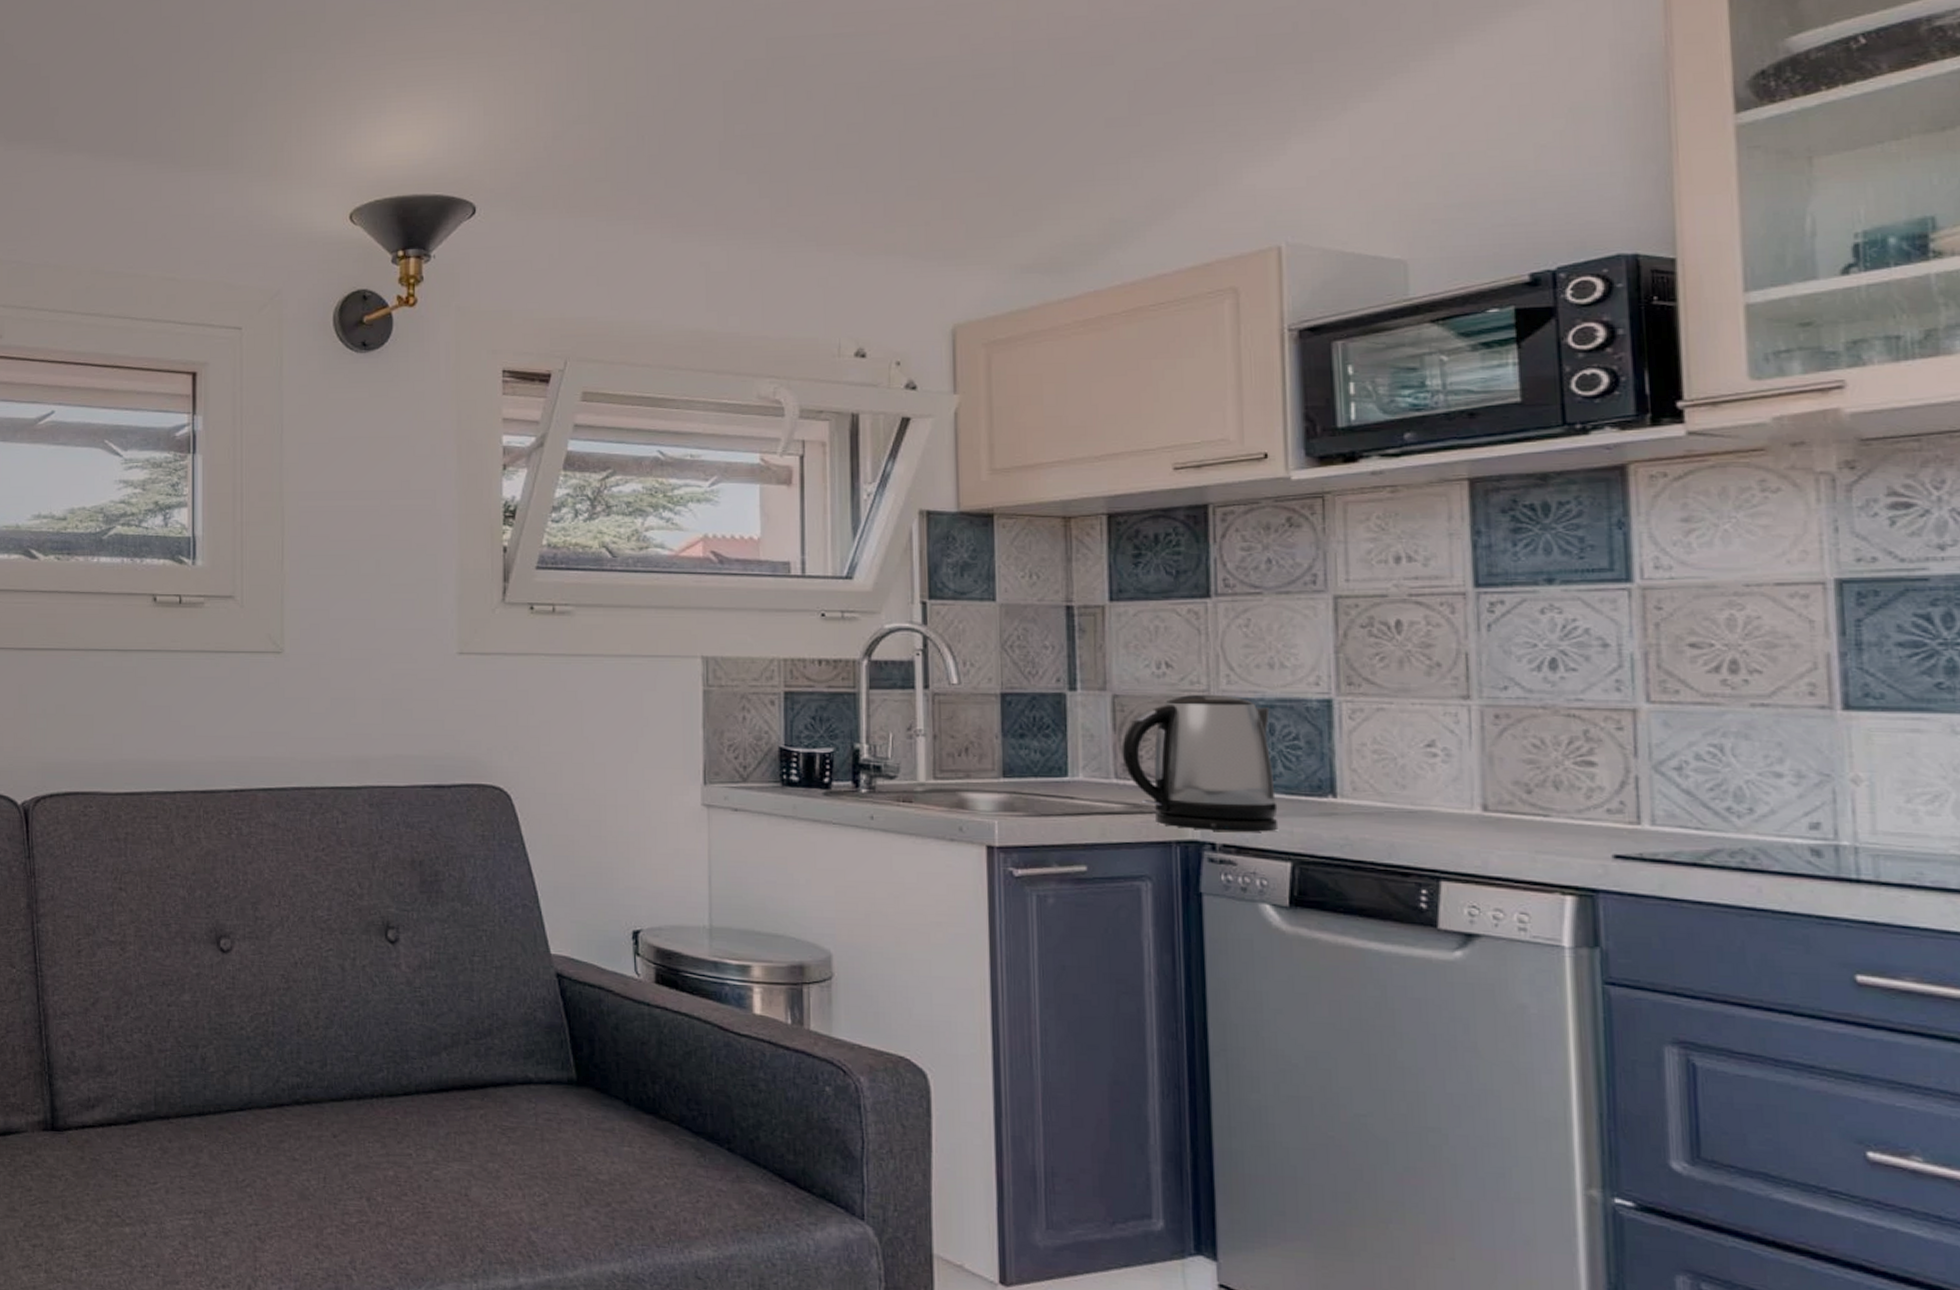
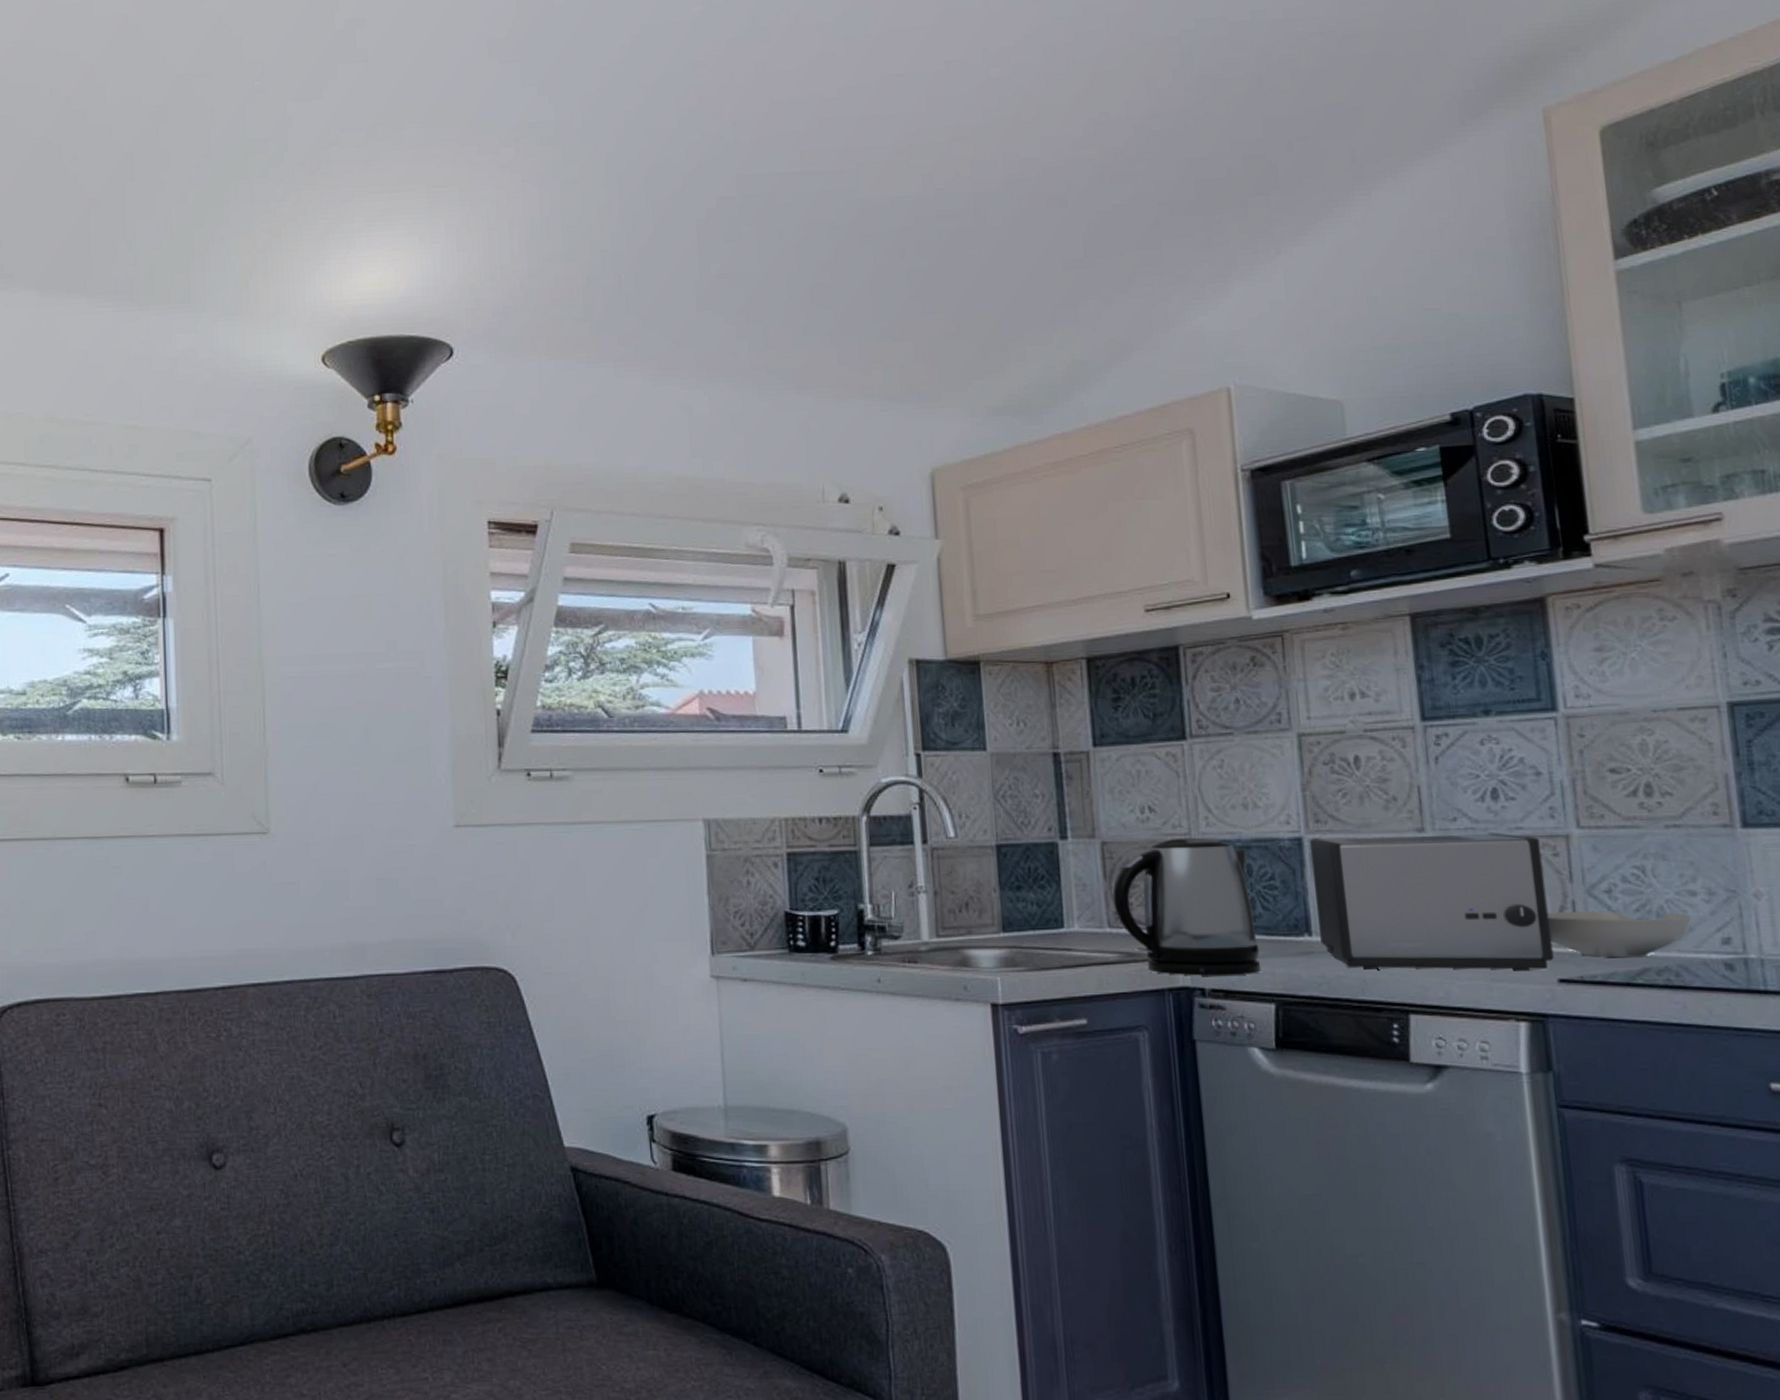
toaster: none [1339,701,1610,845] -> present [1309,833,1554,971]
bowl: none [1605,787,1776,838] -> present [1547,910,1693,958]

